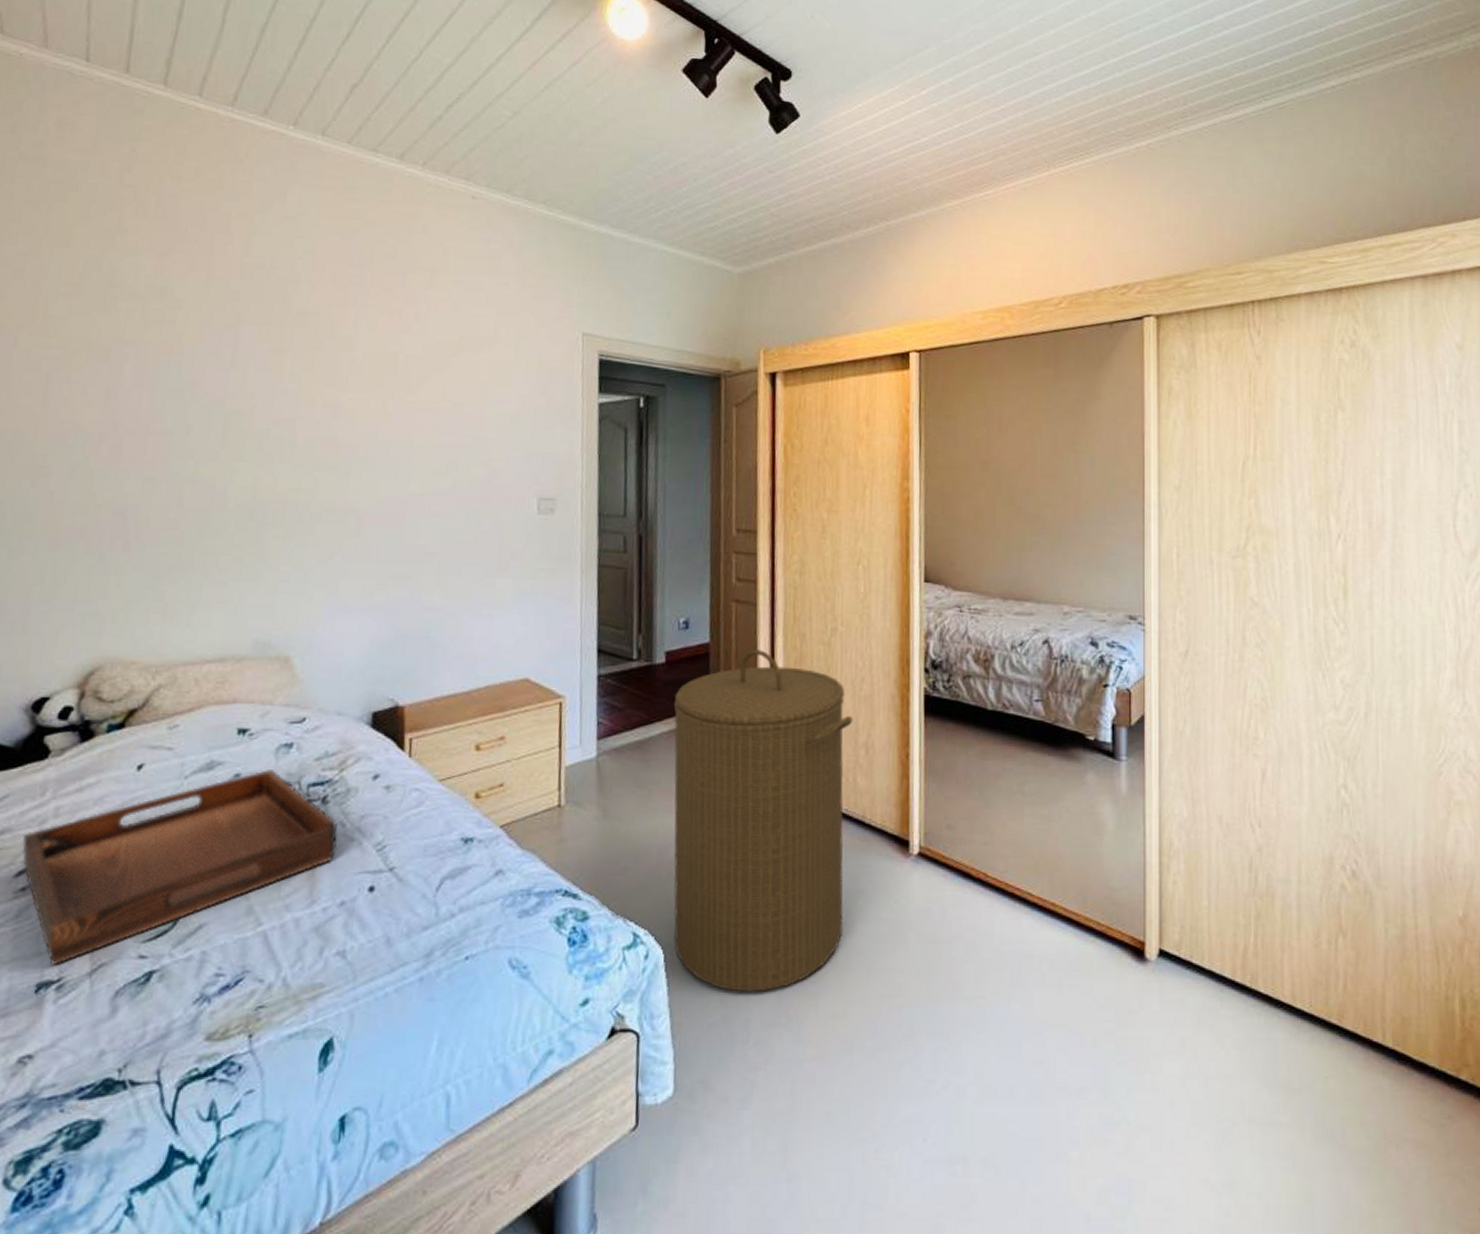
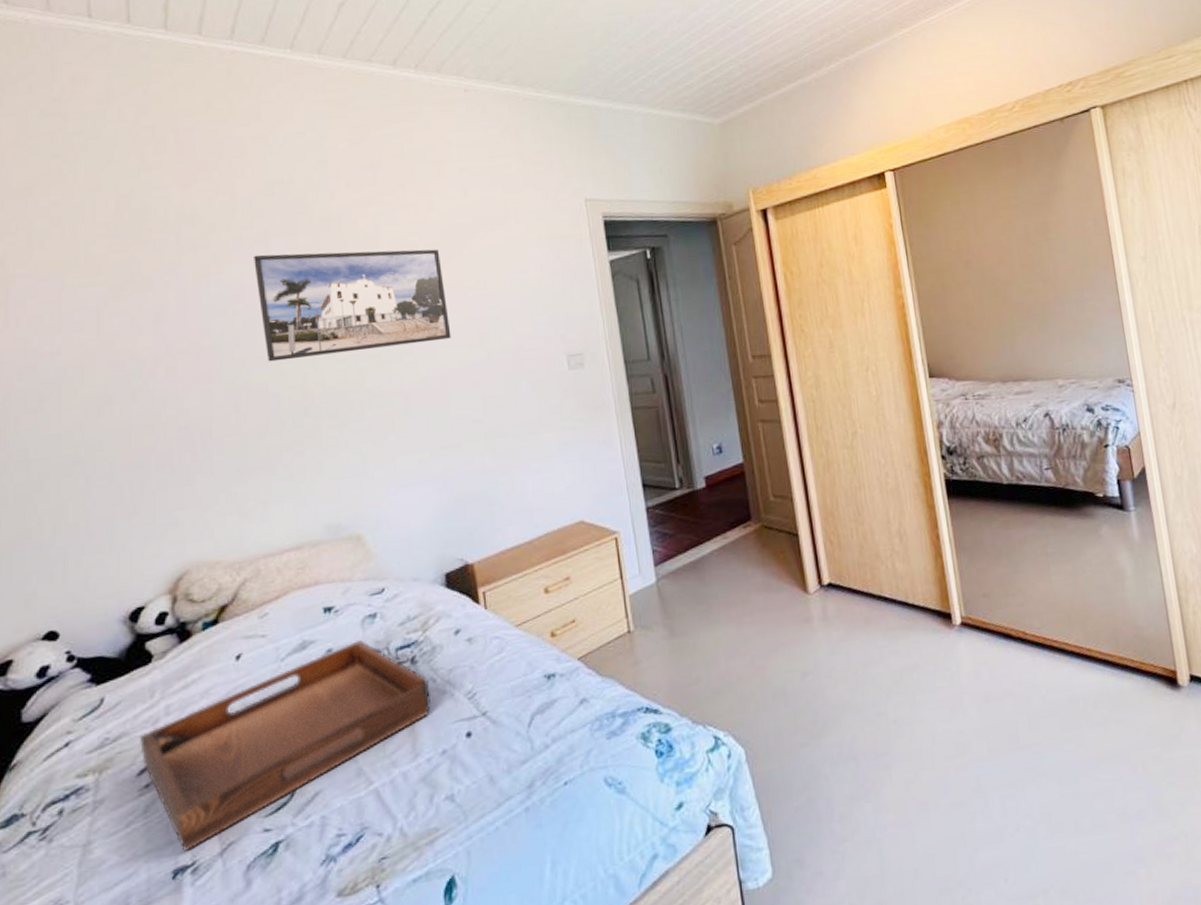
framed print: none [218,340,419,462] -> present [254,249,451,362]
laundry hamper: present [673,649,853,993] -> none [719,461,904,775]

